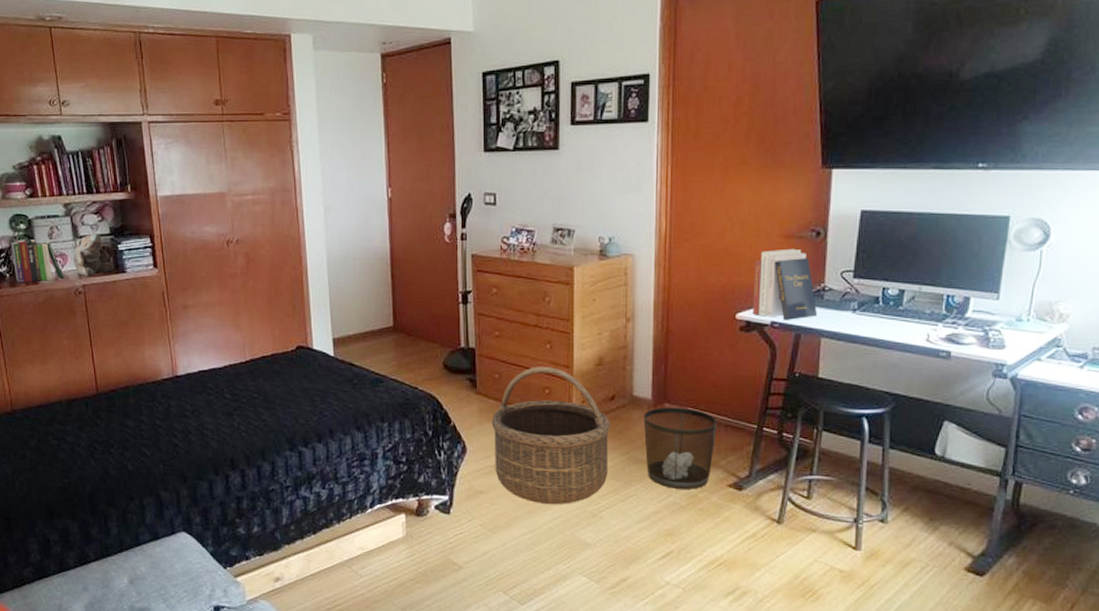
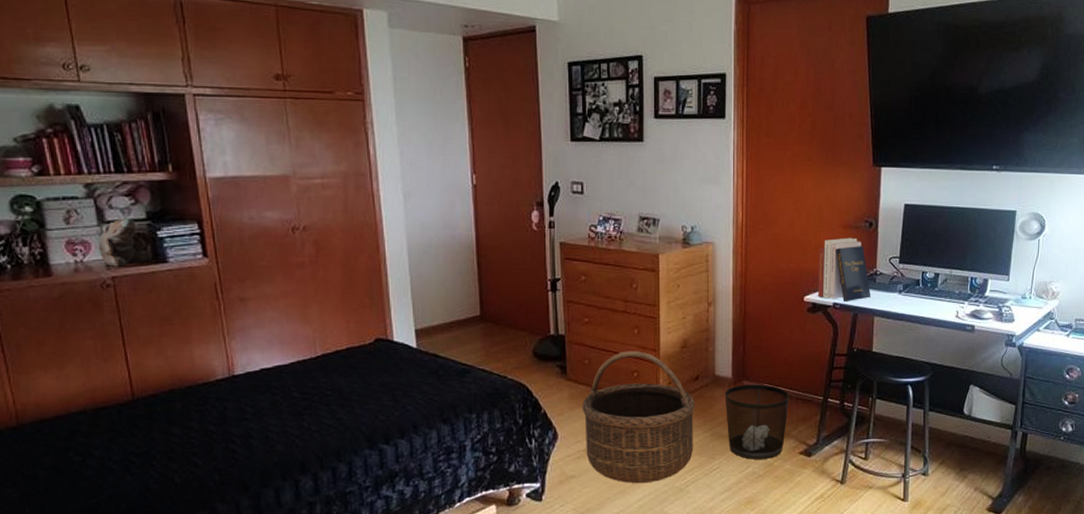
books: present [10,238,64,284] -> none [12,223,86,277]

